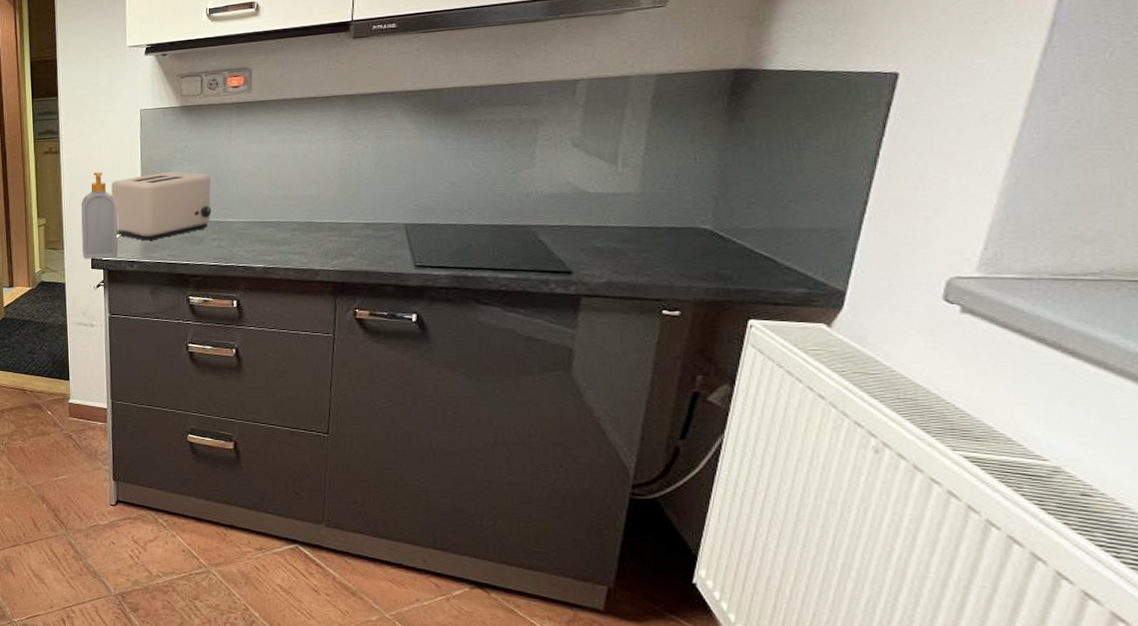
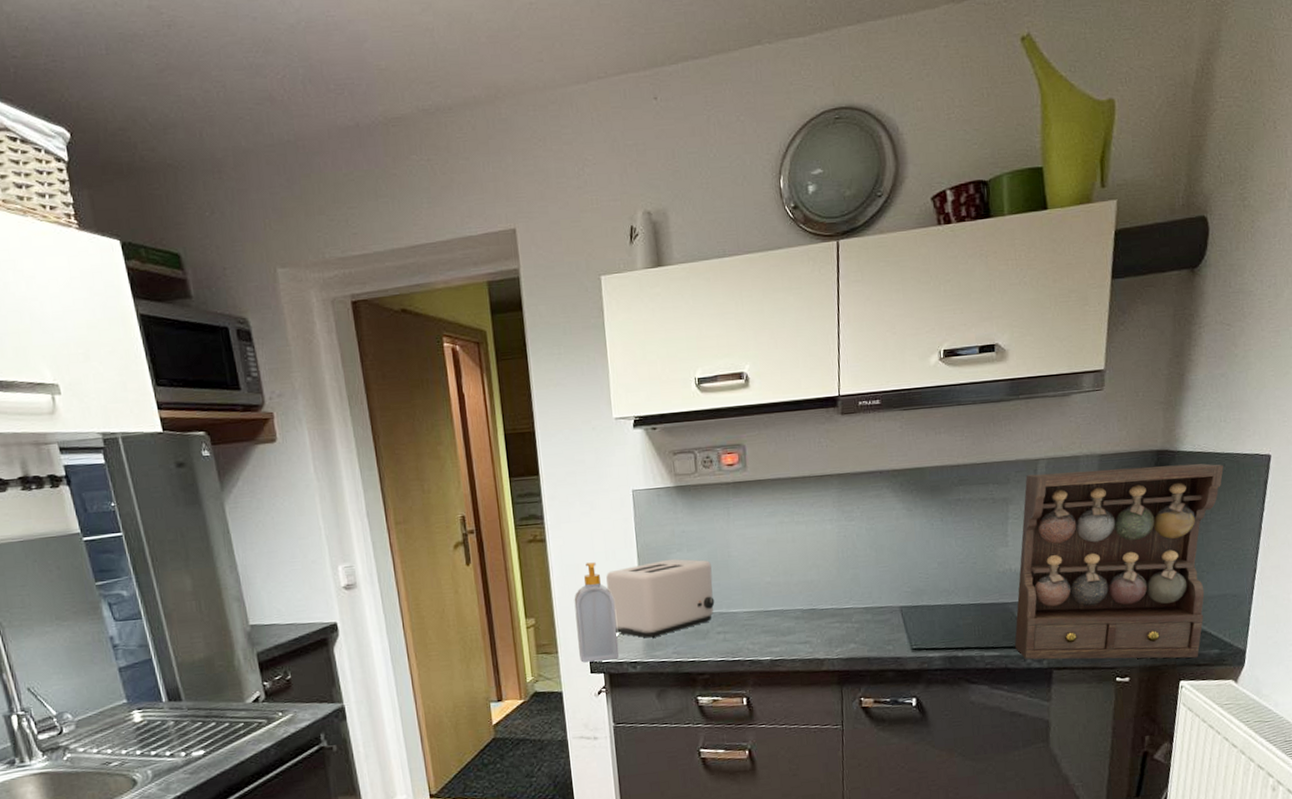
spice rack: none [535,83,827,296] -> present [1014,463,1224,660]

